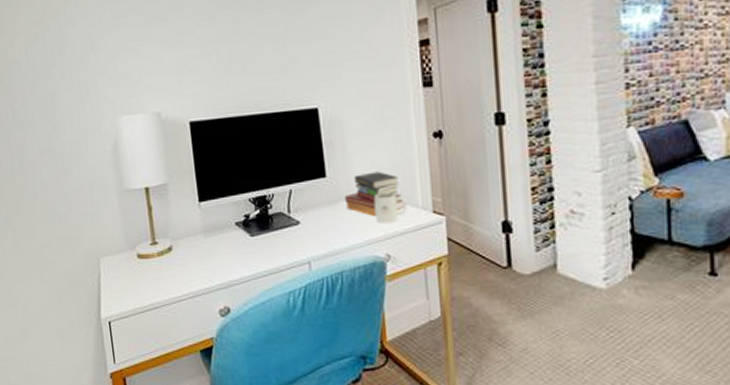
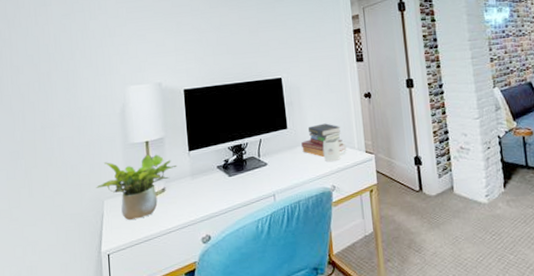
potted plant: none [89,204,186,284] -> present [95,154,178,221]

